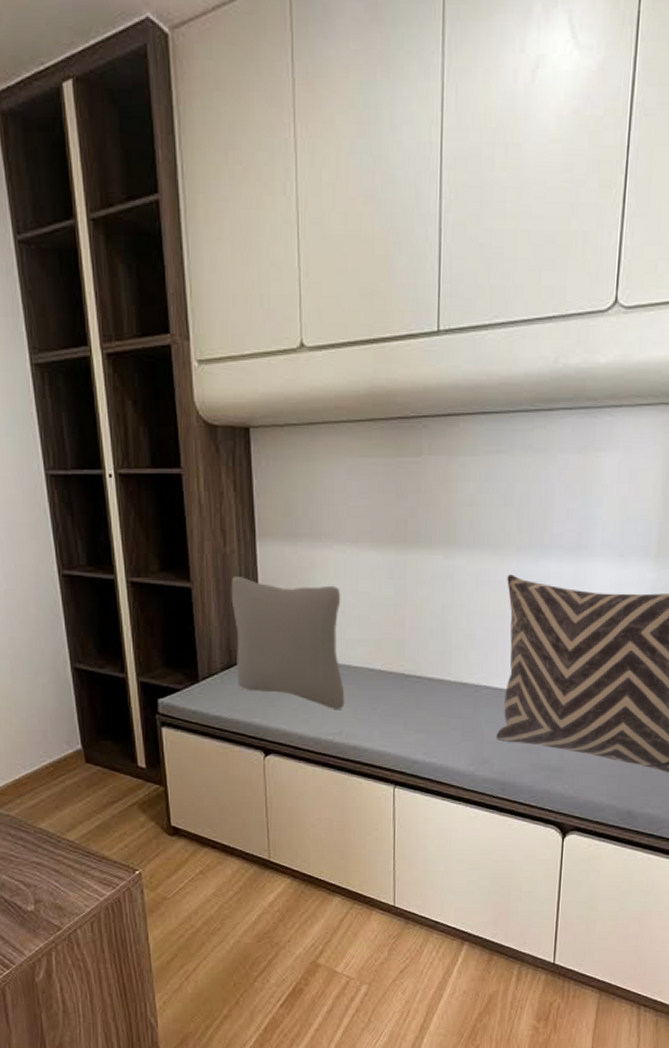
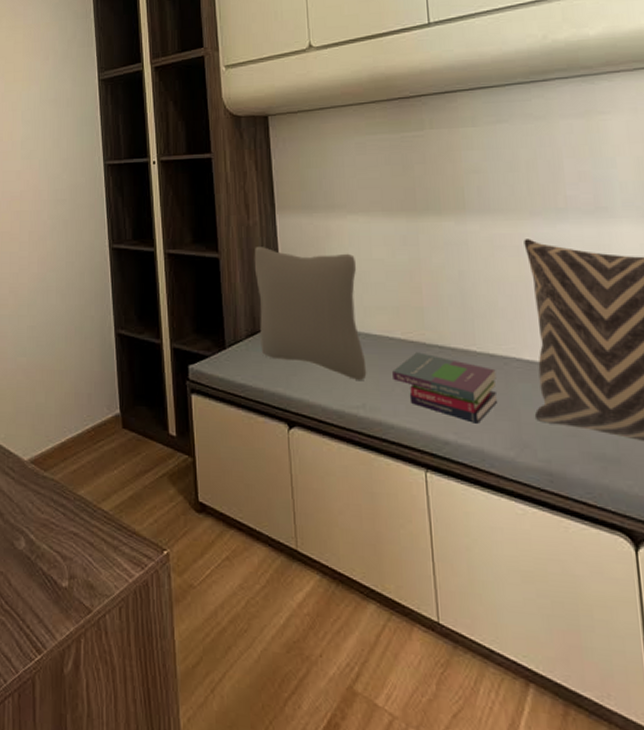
books: none [370,682,467,744] -> present [392,352,497,424]

